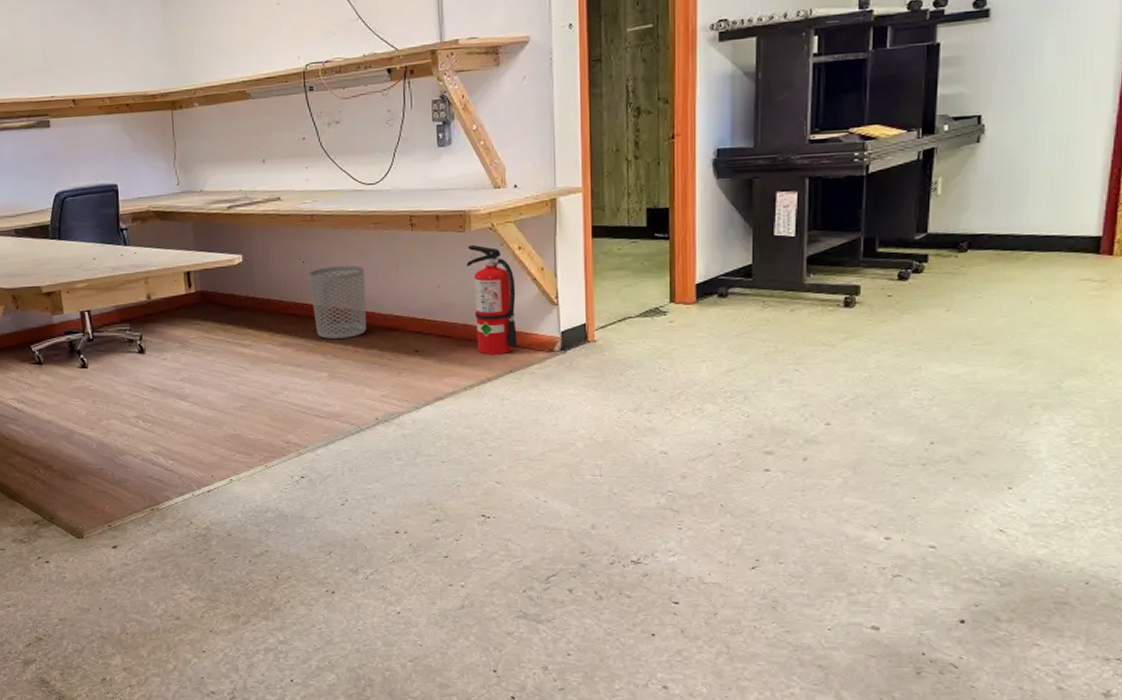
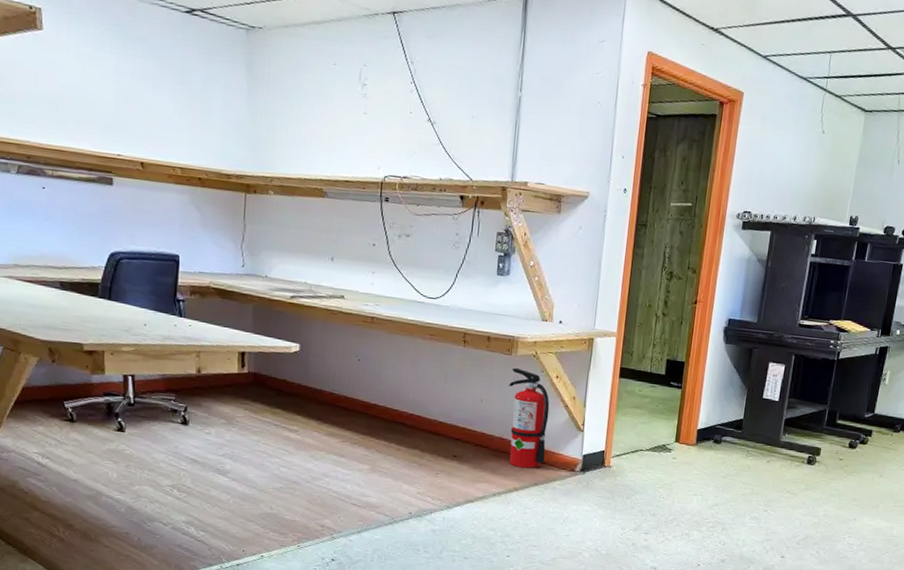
waste bin: present [308,265,367,340] -> none [362,367,416,437]

